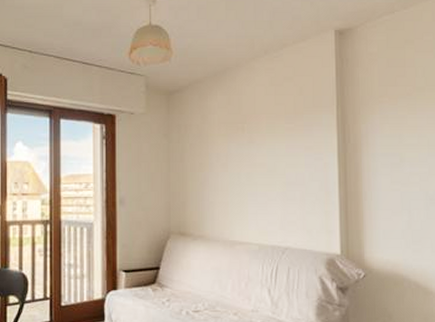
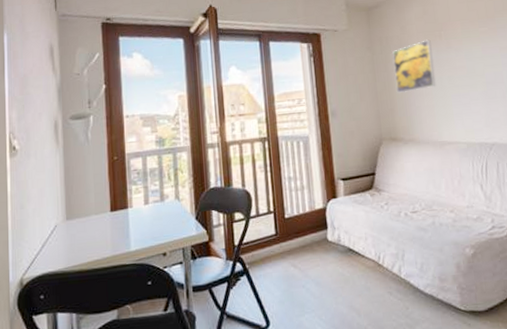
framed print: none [190,131,233,187] -> present [392,39,436,93]

